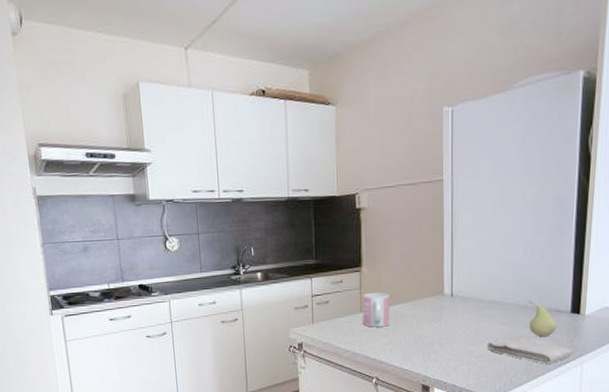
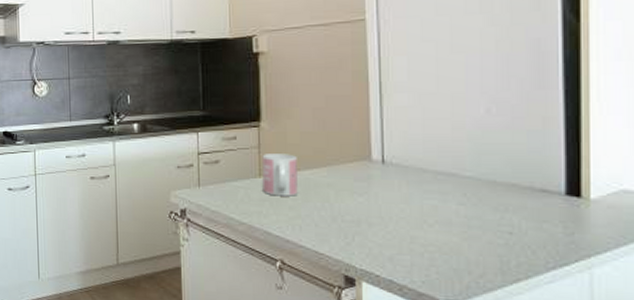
washcloth: present [486,336,572,364] -> none [436,220,573,264]
fruit: present [528,301,557,338] -> none [496,175,545,227]

